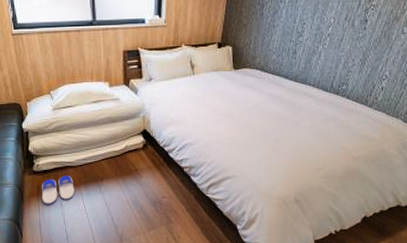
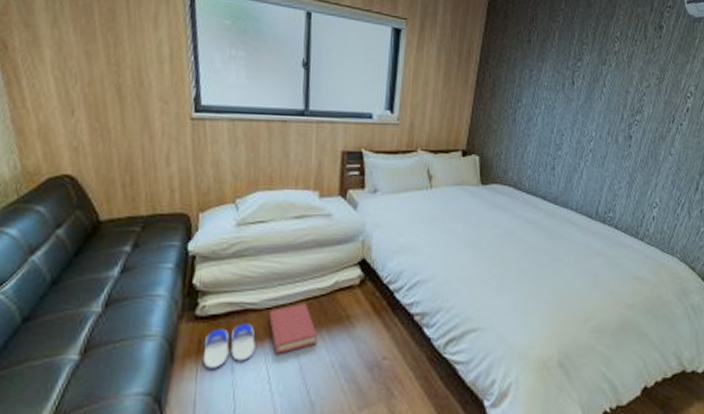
hardback book: none [81,161,116,195] -> present [269,303,318,354]

